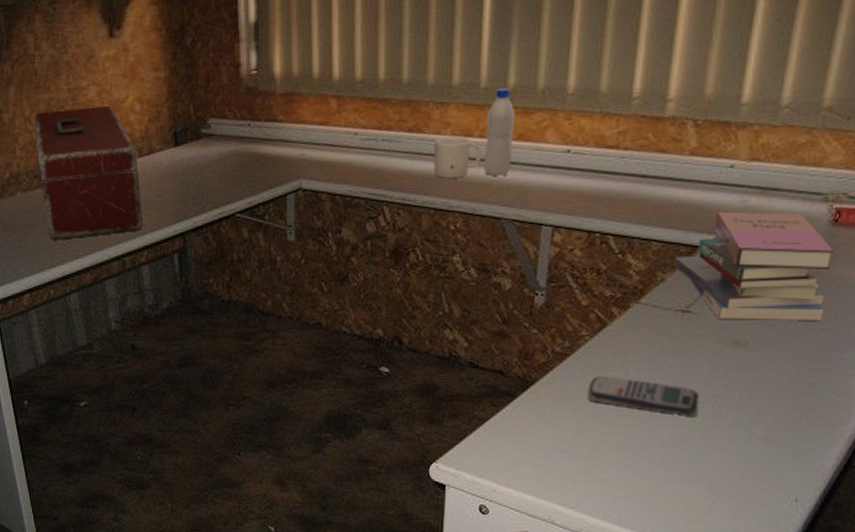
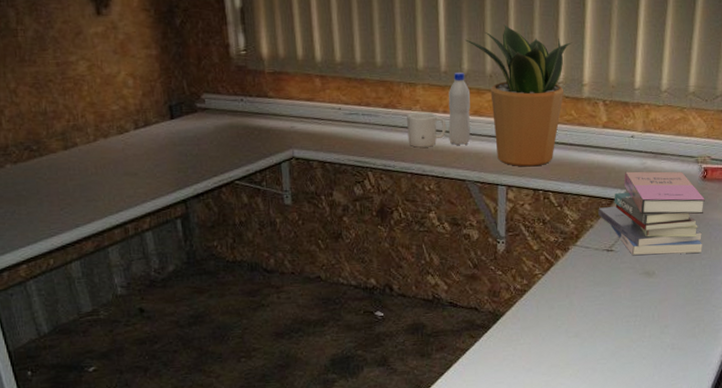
toolbox: present [34,106,144,240] -> none [20,81,144,211]
potted plant: none [513,28,657,204] -> present [464,25,573,167]
calculator: present [587,376,700,416] -> none [544,306,625,333]

